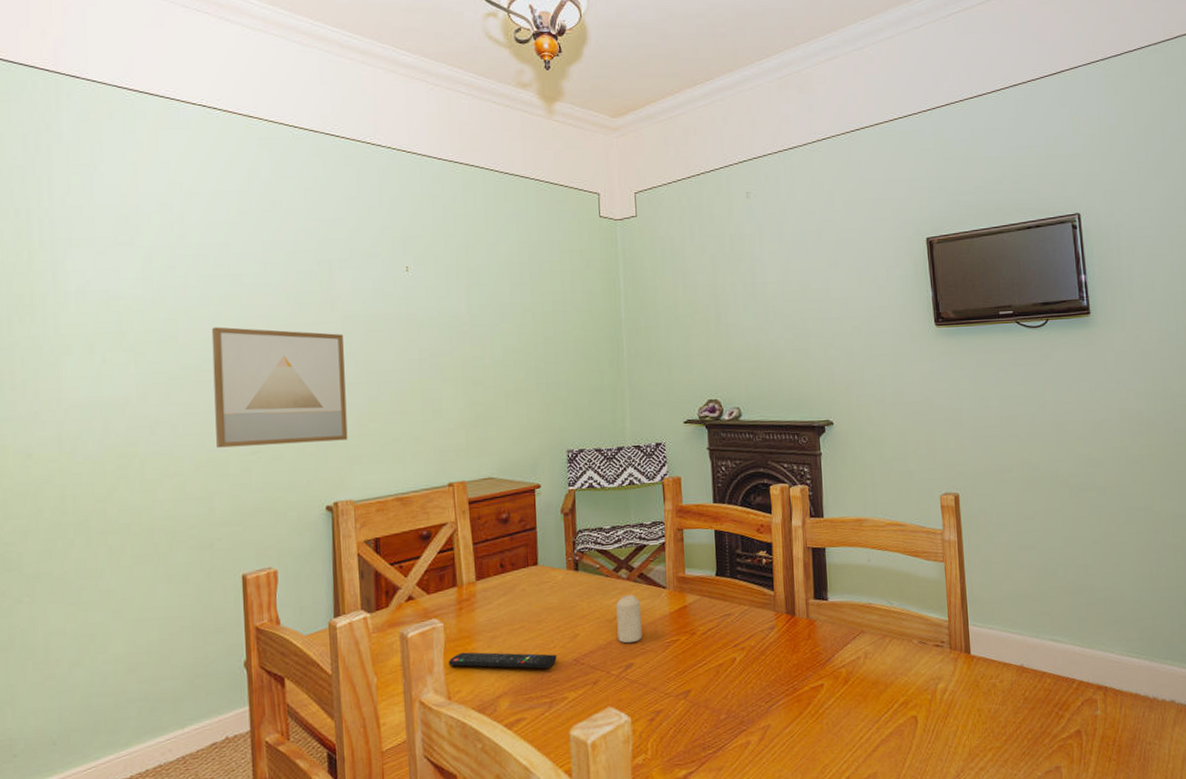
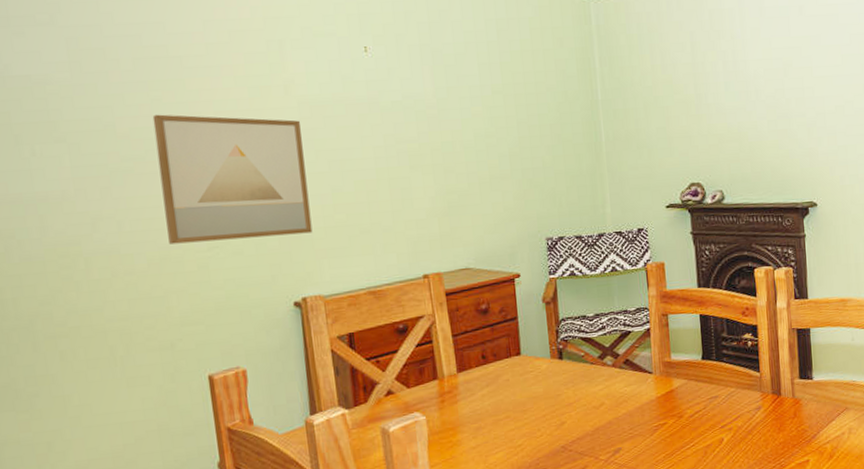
remote control: present [448,652,557,669] -> none [432,442,544,459]
candle: present [616,594,642,644] -> none [602,381,630,429]

